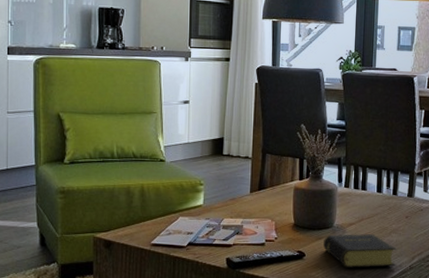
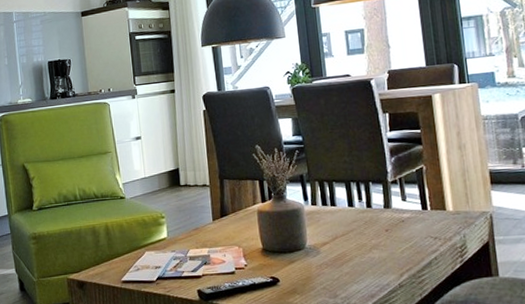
book: present [323,234,397,268] -> none [297,252,383,291]

